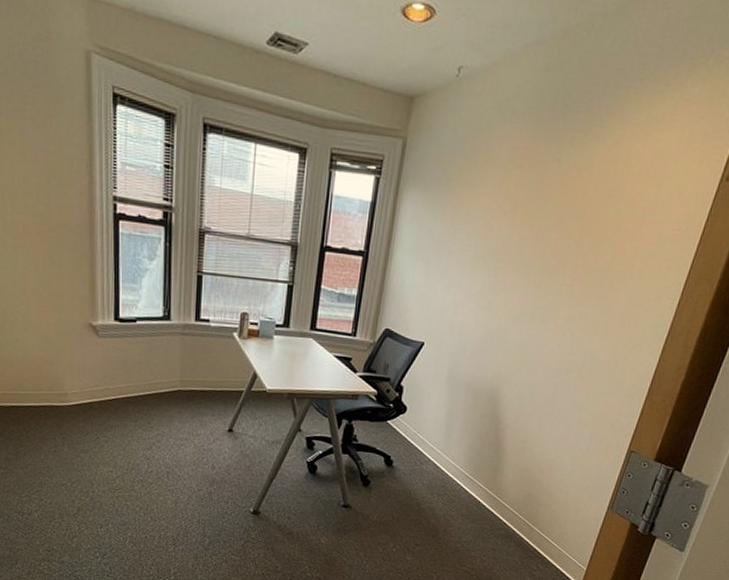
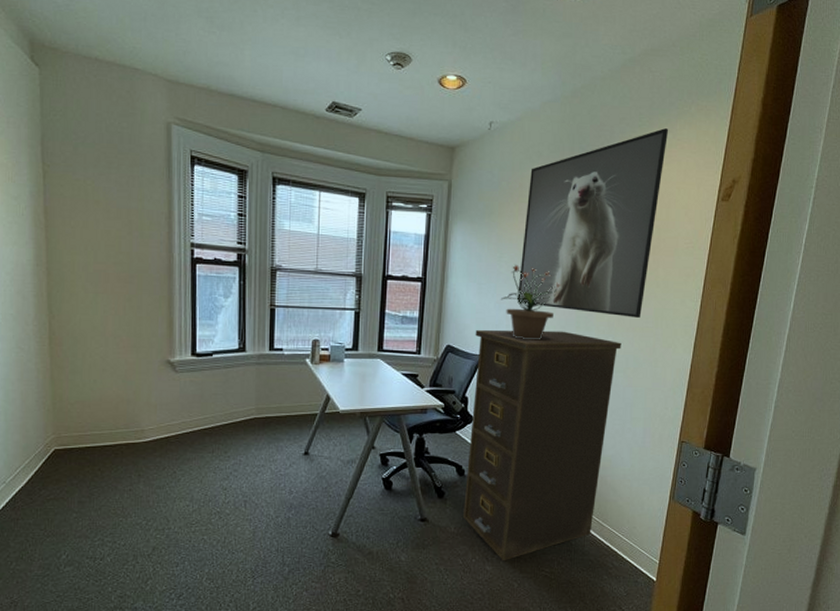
filing cabinet: none [386,314,580,554] -> present [462,329,621,562]
potted plant: none [449,242,521,331] -> present [500,264,561,340]
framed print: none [468,84,677,313] -> present [517,128,669,318]

